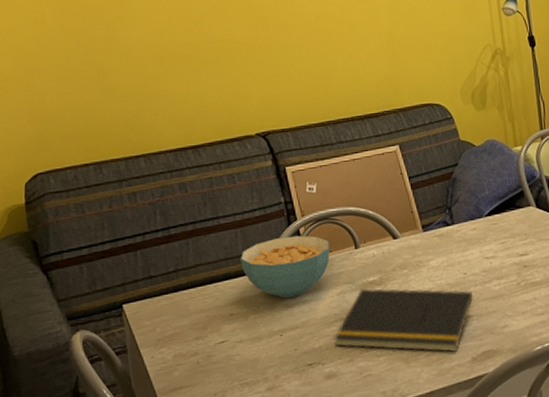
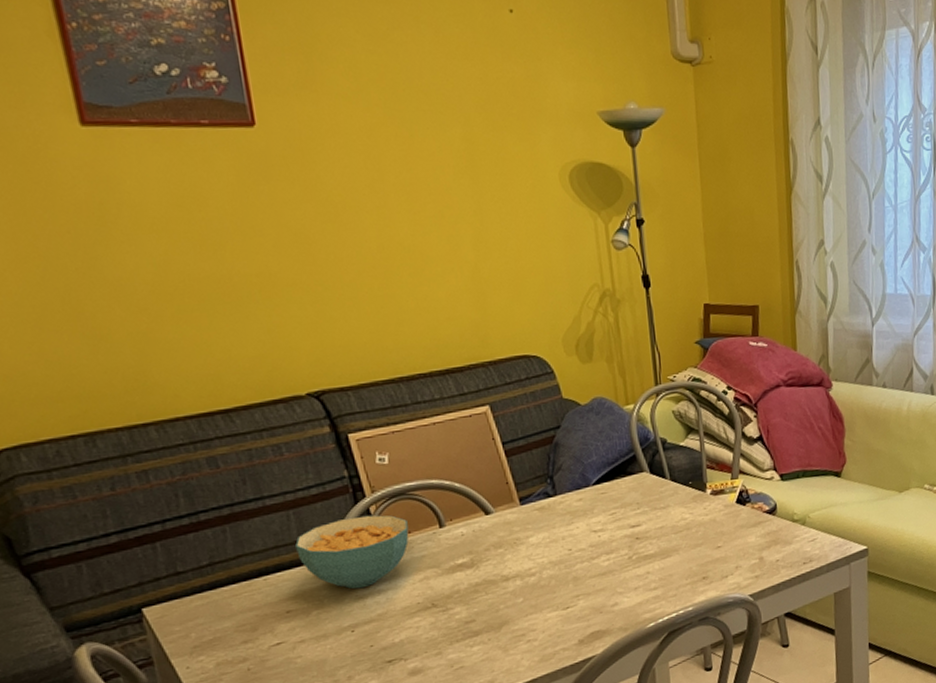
notepad: present [333,288,474,352] -> none [417,568,580,639]

